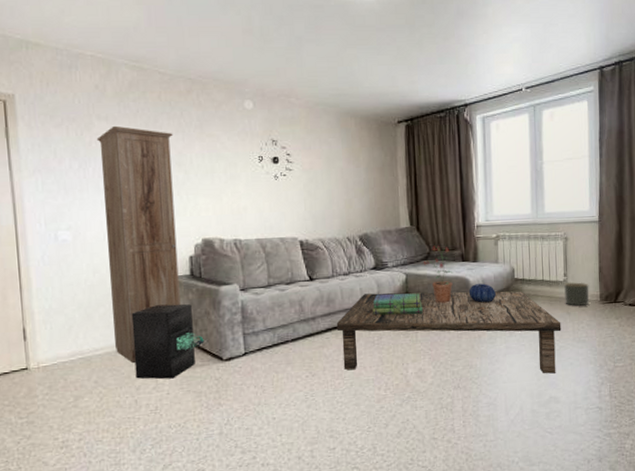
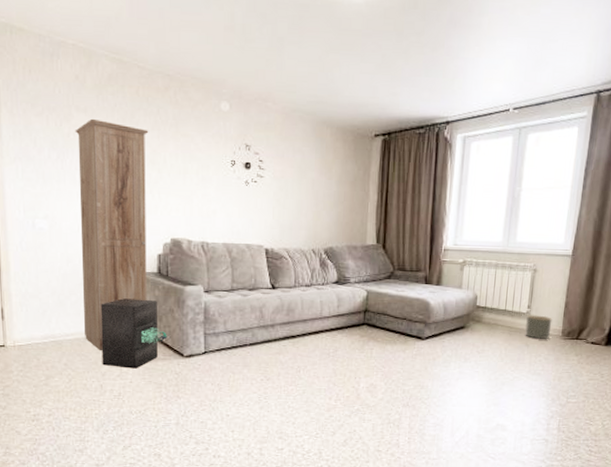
coffee table: present [336,291,561,374] -> none [294,307,518,402]
stack of books: present [373,293,423,316] -> none [331,308,381,331]
potted plant: present [423,245,453,303] -> none [385,265,415,323]
decorative bowl: present [468,283,496,303] -> none [428,307,456,327]

